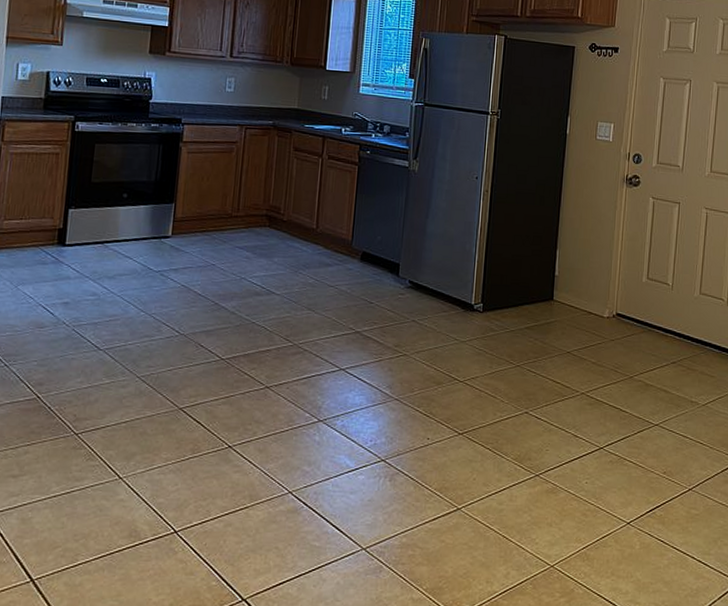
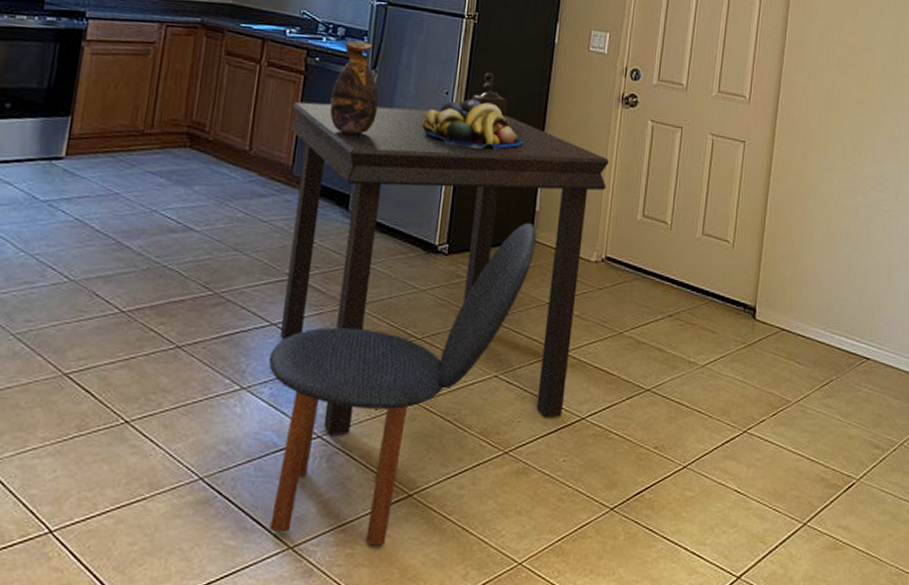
chair: none [339,285,557,549] -> present [268,223,537,546]
dining table: none [347,188,617,460] -> present [280,102,610,436]
vase: none [380,136,420,215] -> present [329,40,379,136]
fruit bowl: none [457,183,542,225] -> present [422,99,523,150]
pepper mill: none [498,160,528,199] -> present [472,72,507,119]

